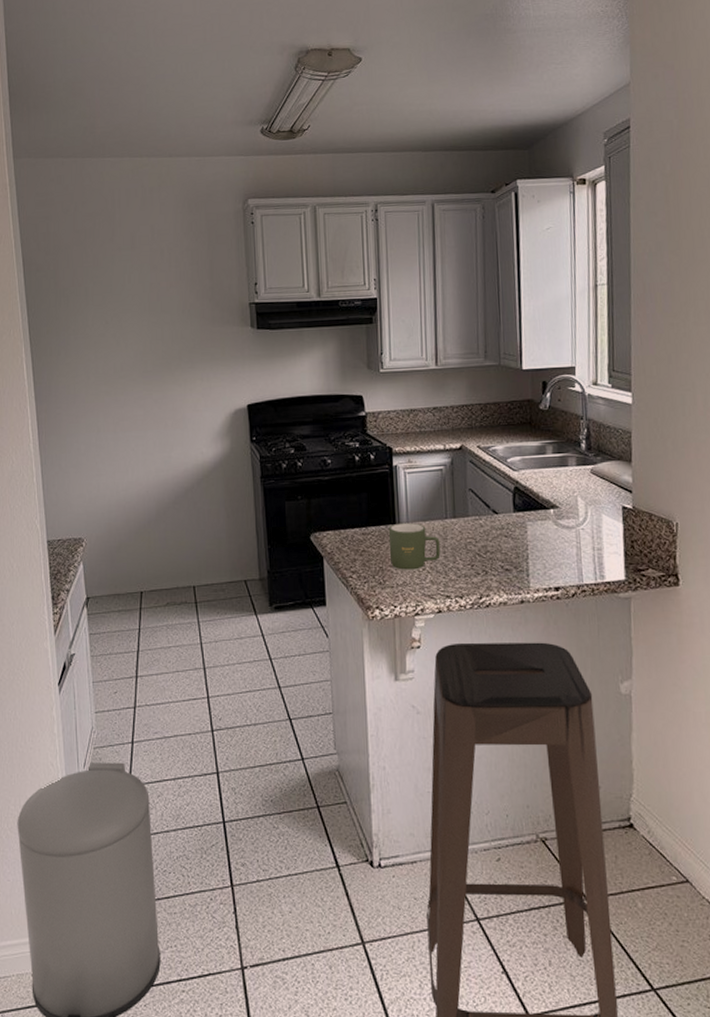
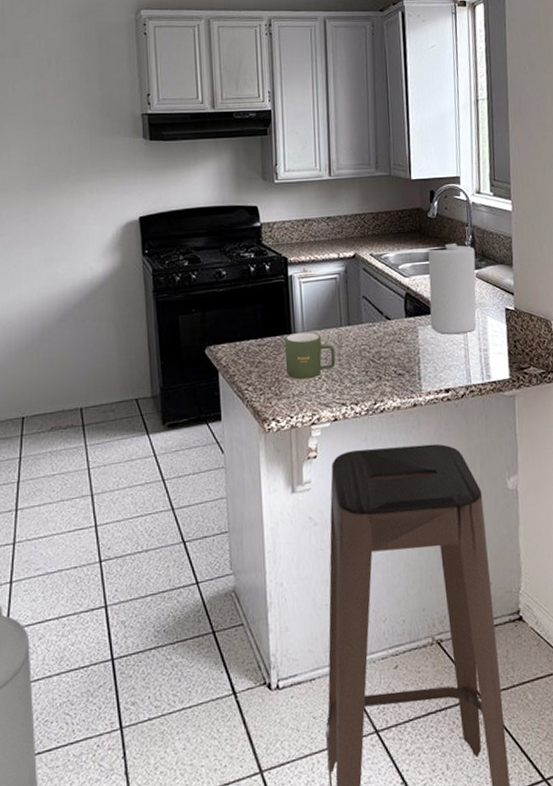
paper towel holder: none [538,436,591,532] -> present [428,242,477,335]

